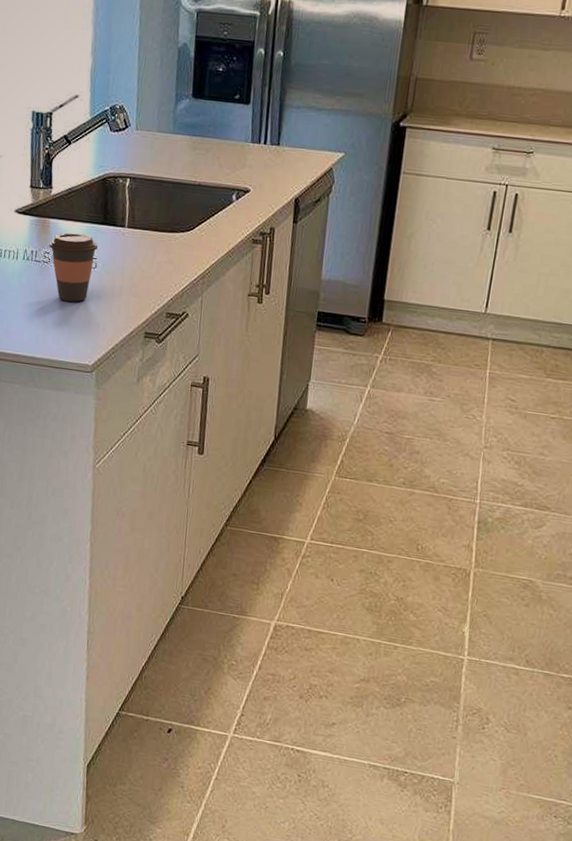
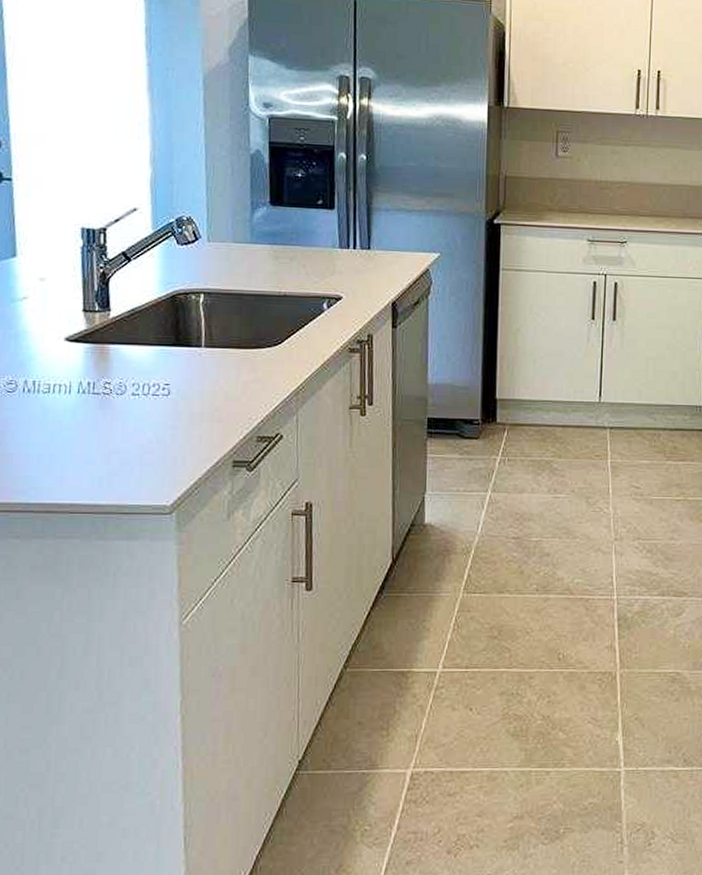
coffee cup: present [48,232,99,302] -> none [108,357,171,435]

